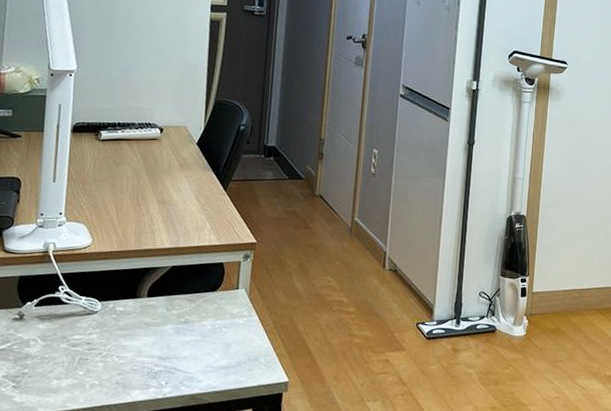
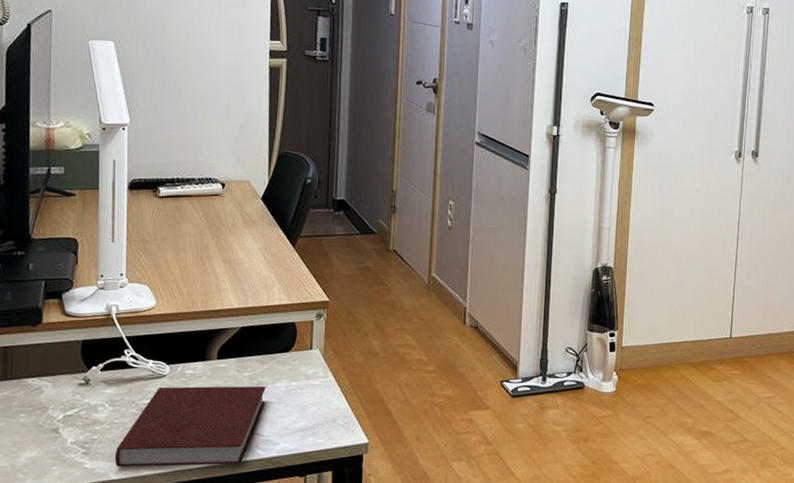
notebook: none [43,323,193,402] -> present [114,385,266,467]

